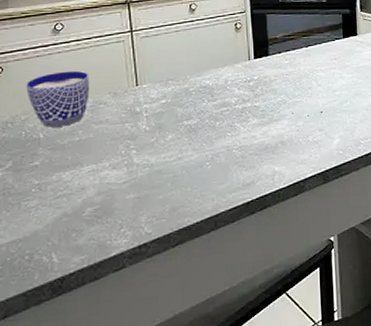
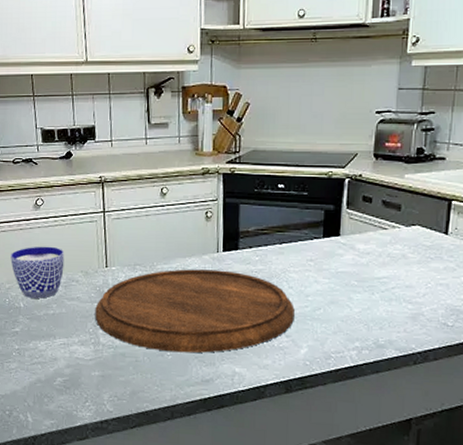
cutting board: none [127,76,325,162] -> present [95,269,295,353]

